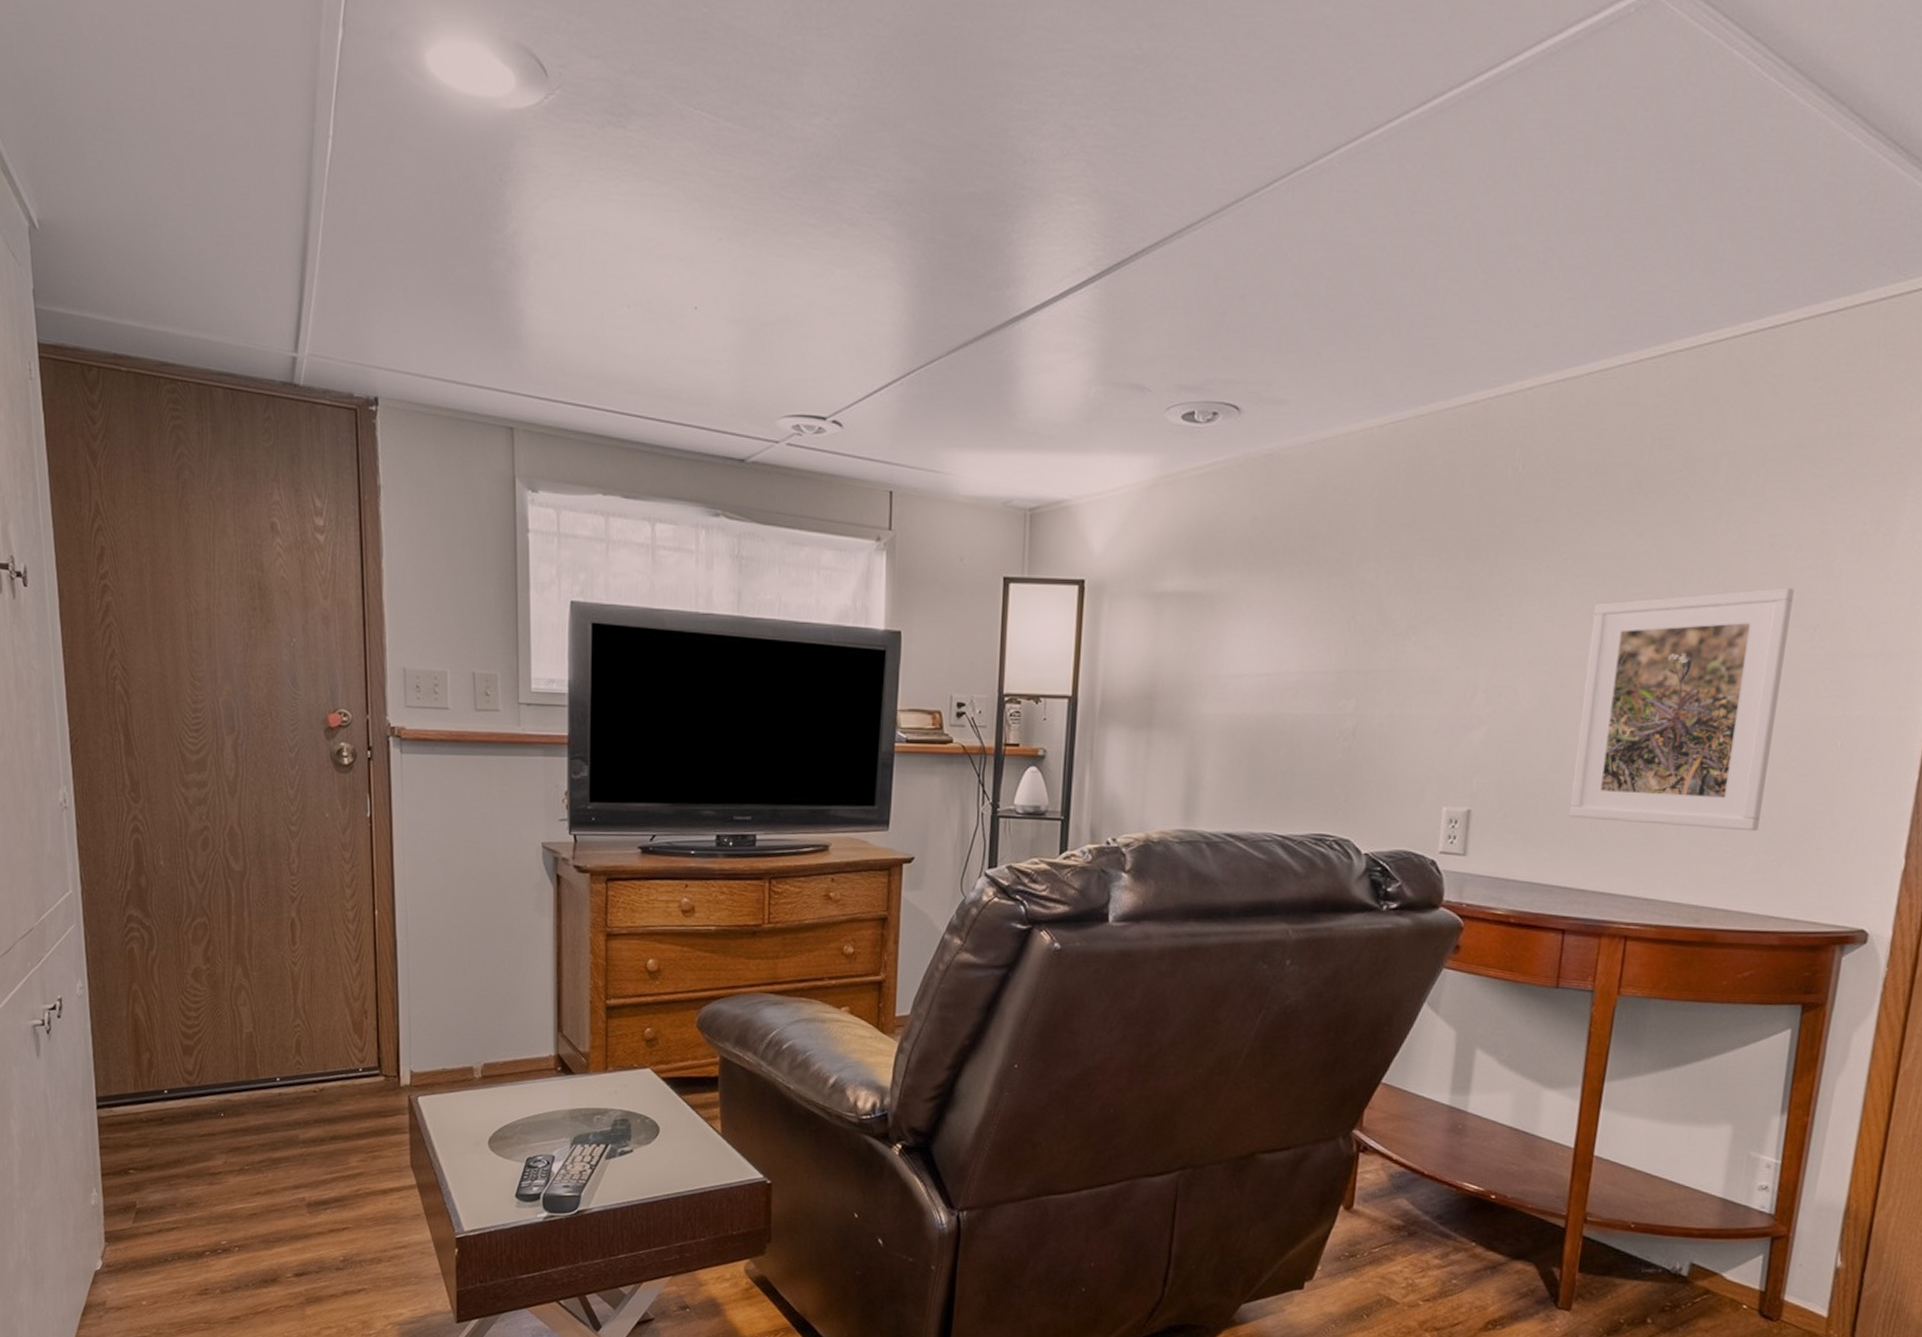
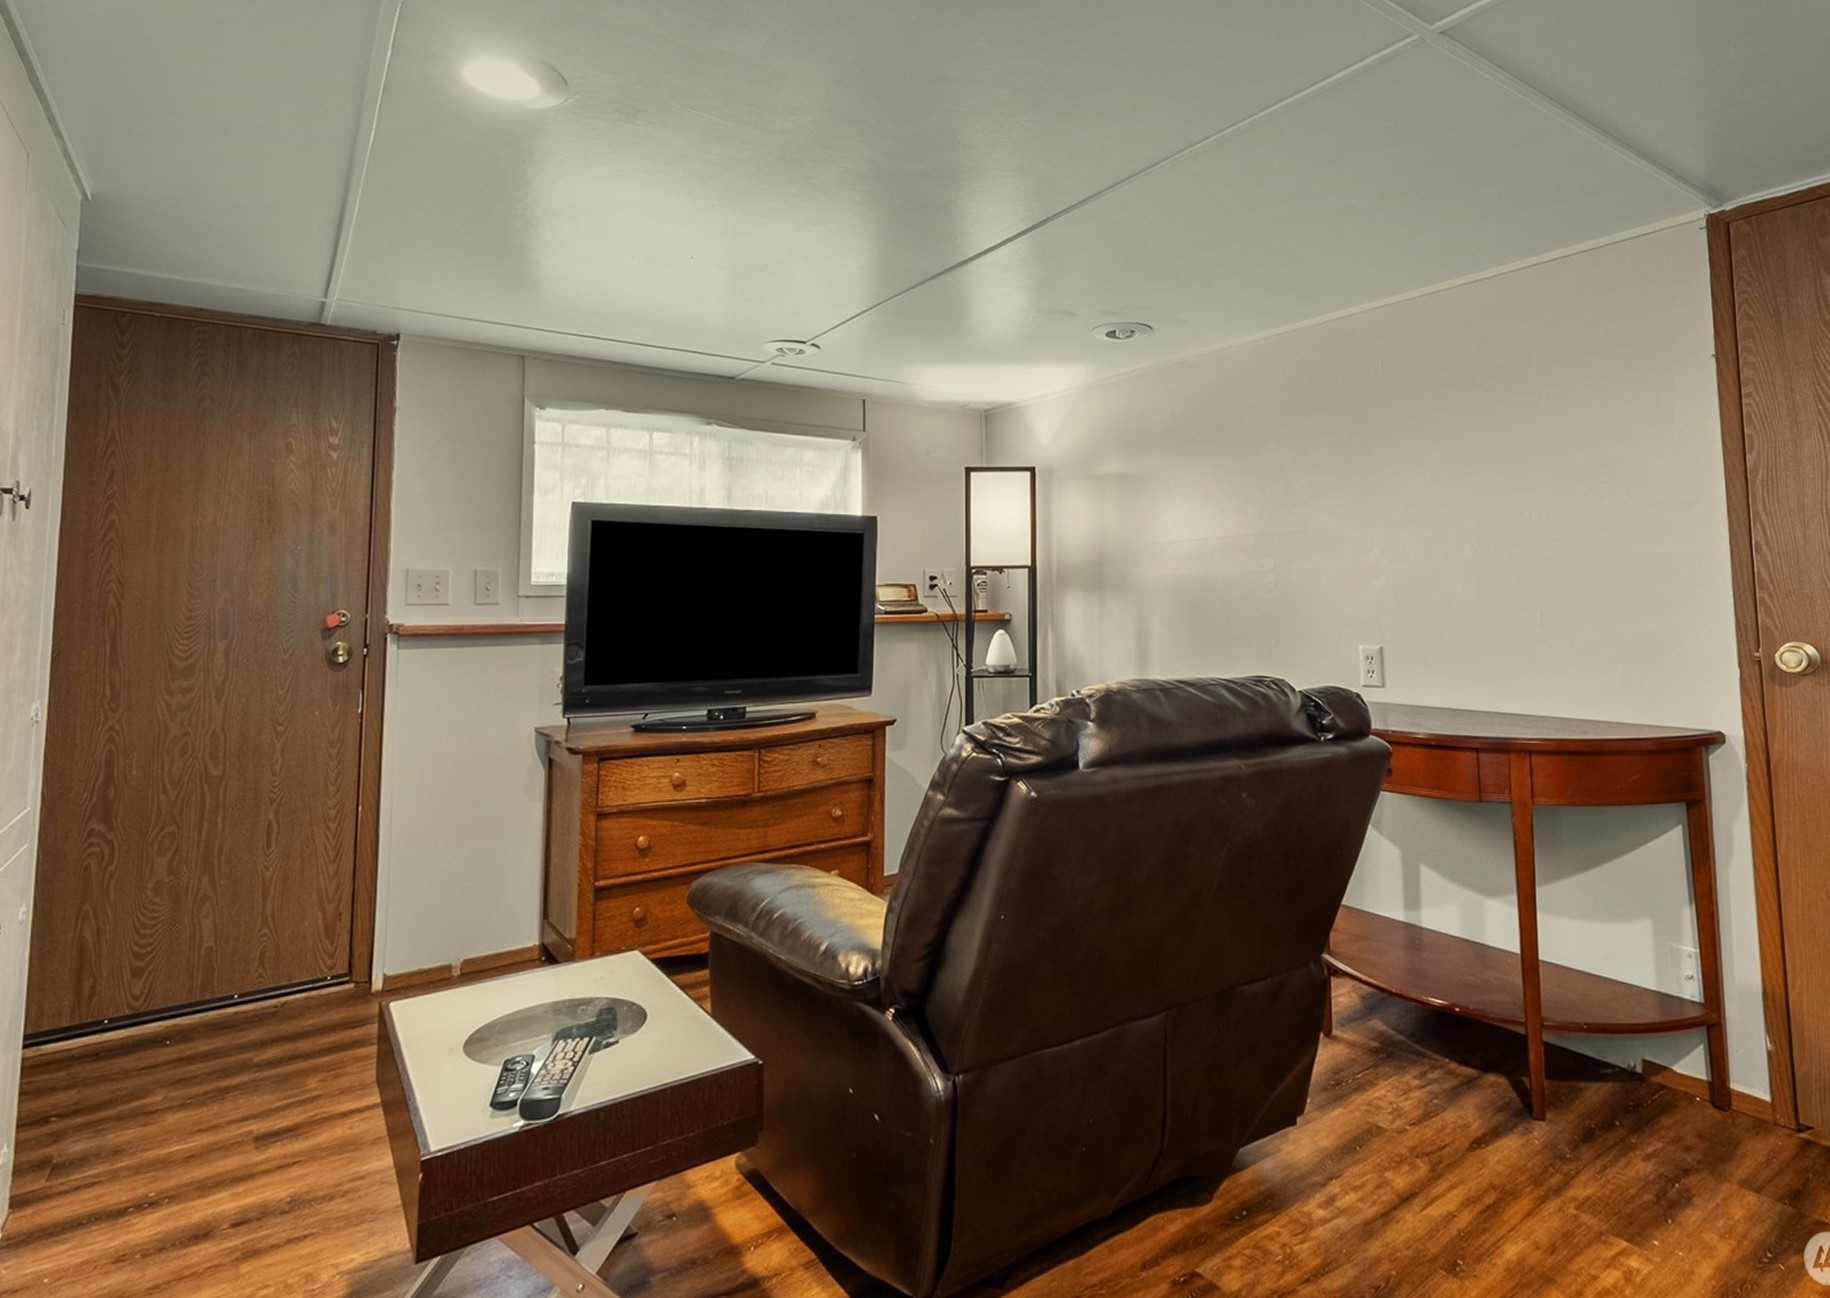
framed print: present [1568,587,1794,832] -> none [1455,452,1619,652]

